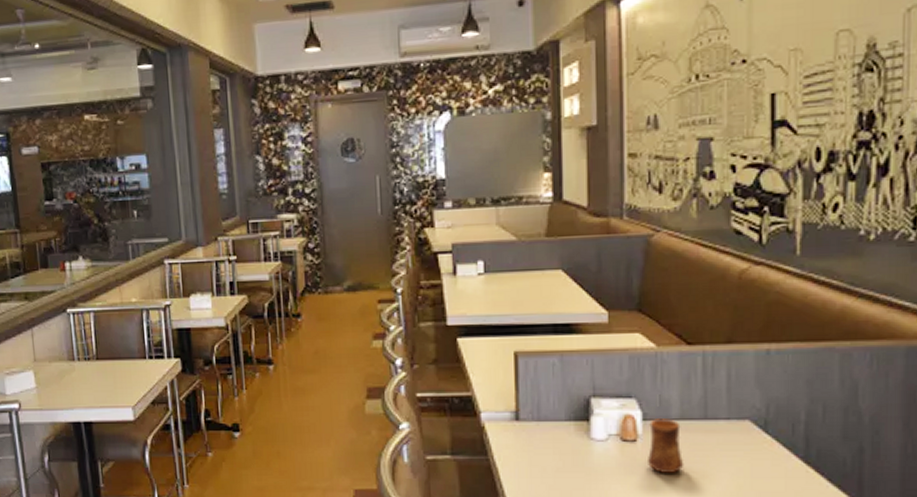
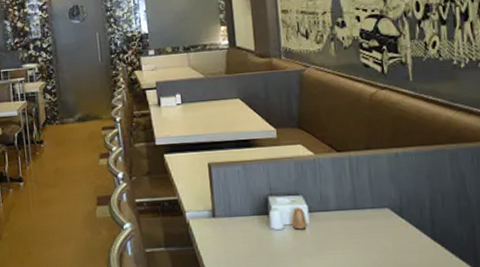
cup: present [646,419,684,474] -> none [314,210,343,254]

